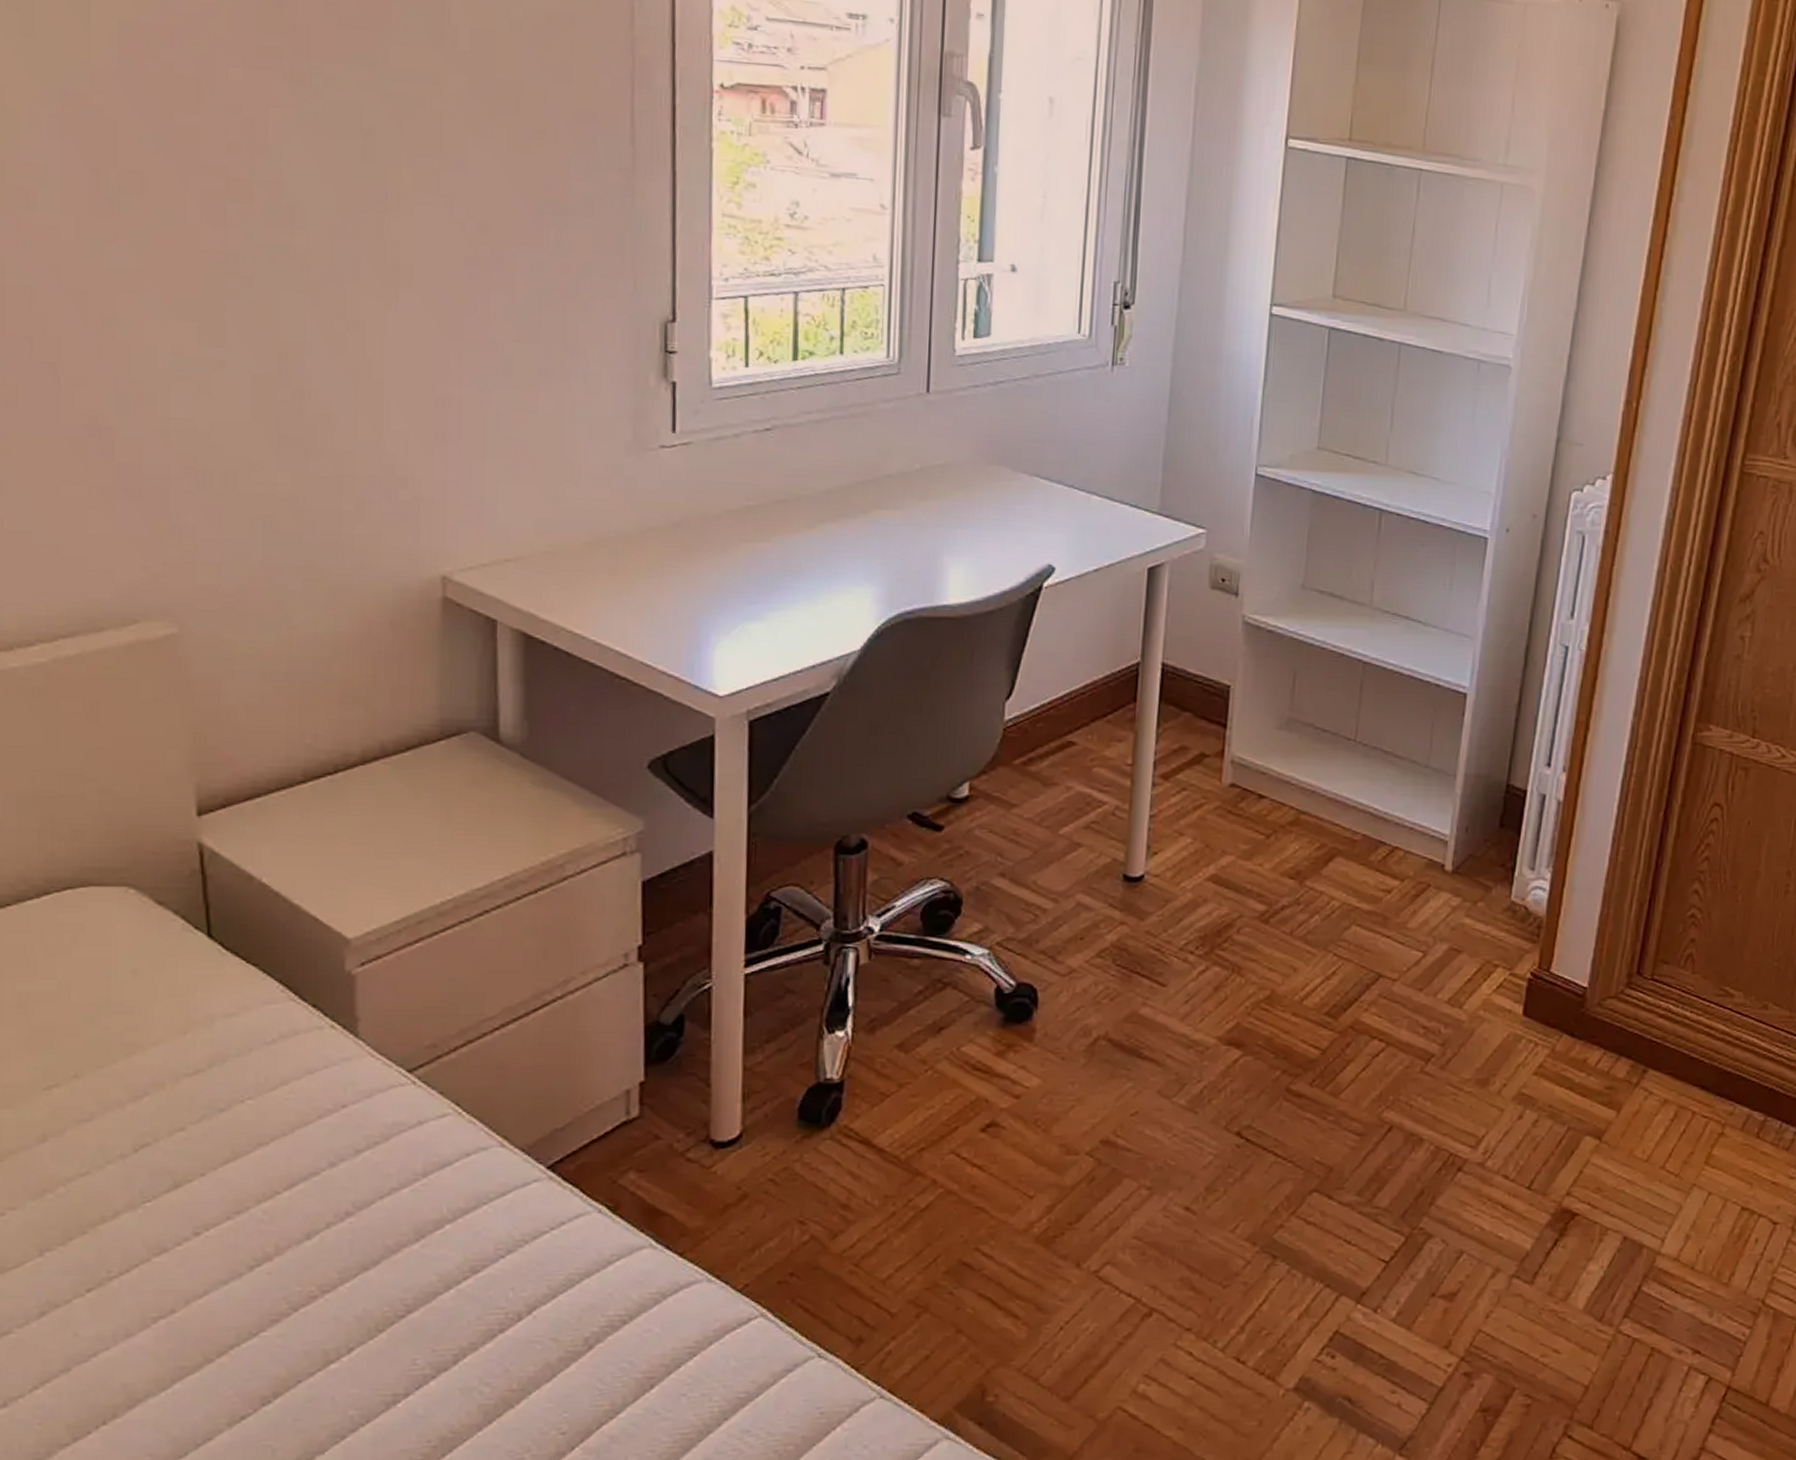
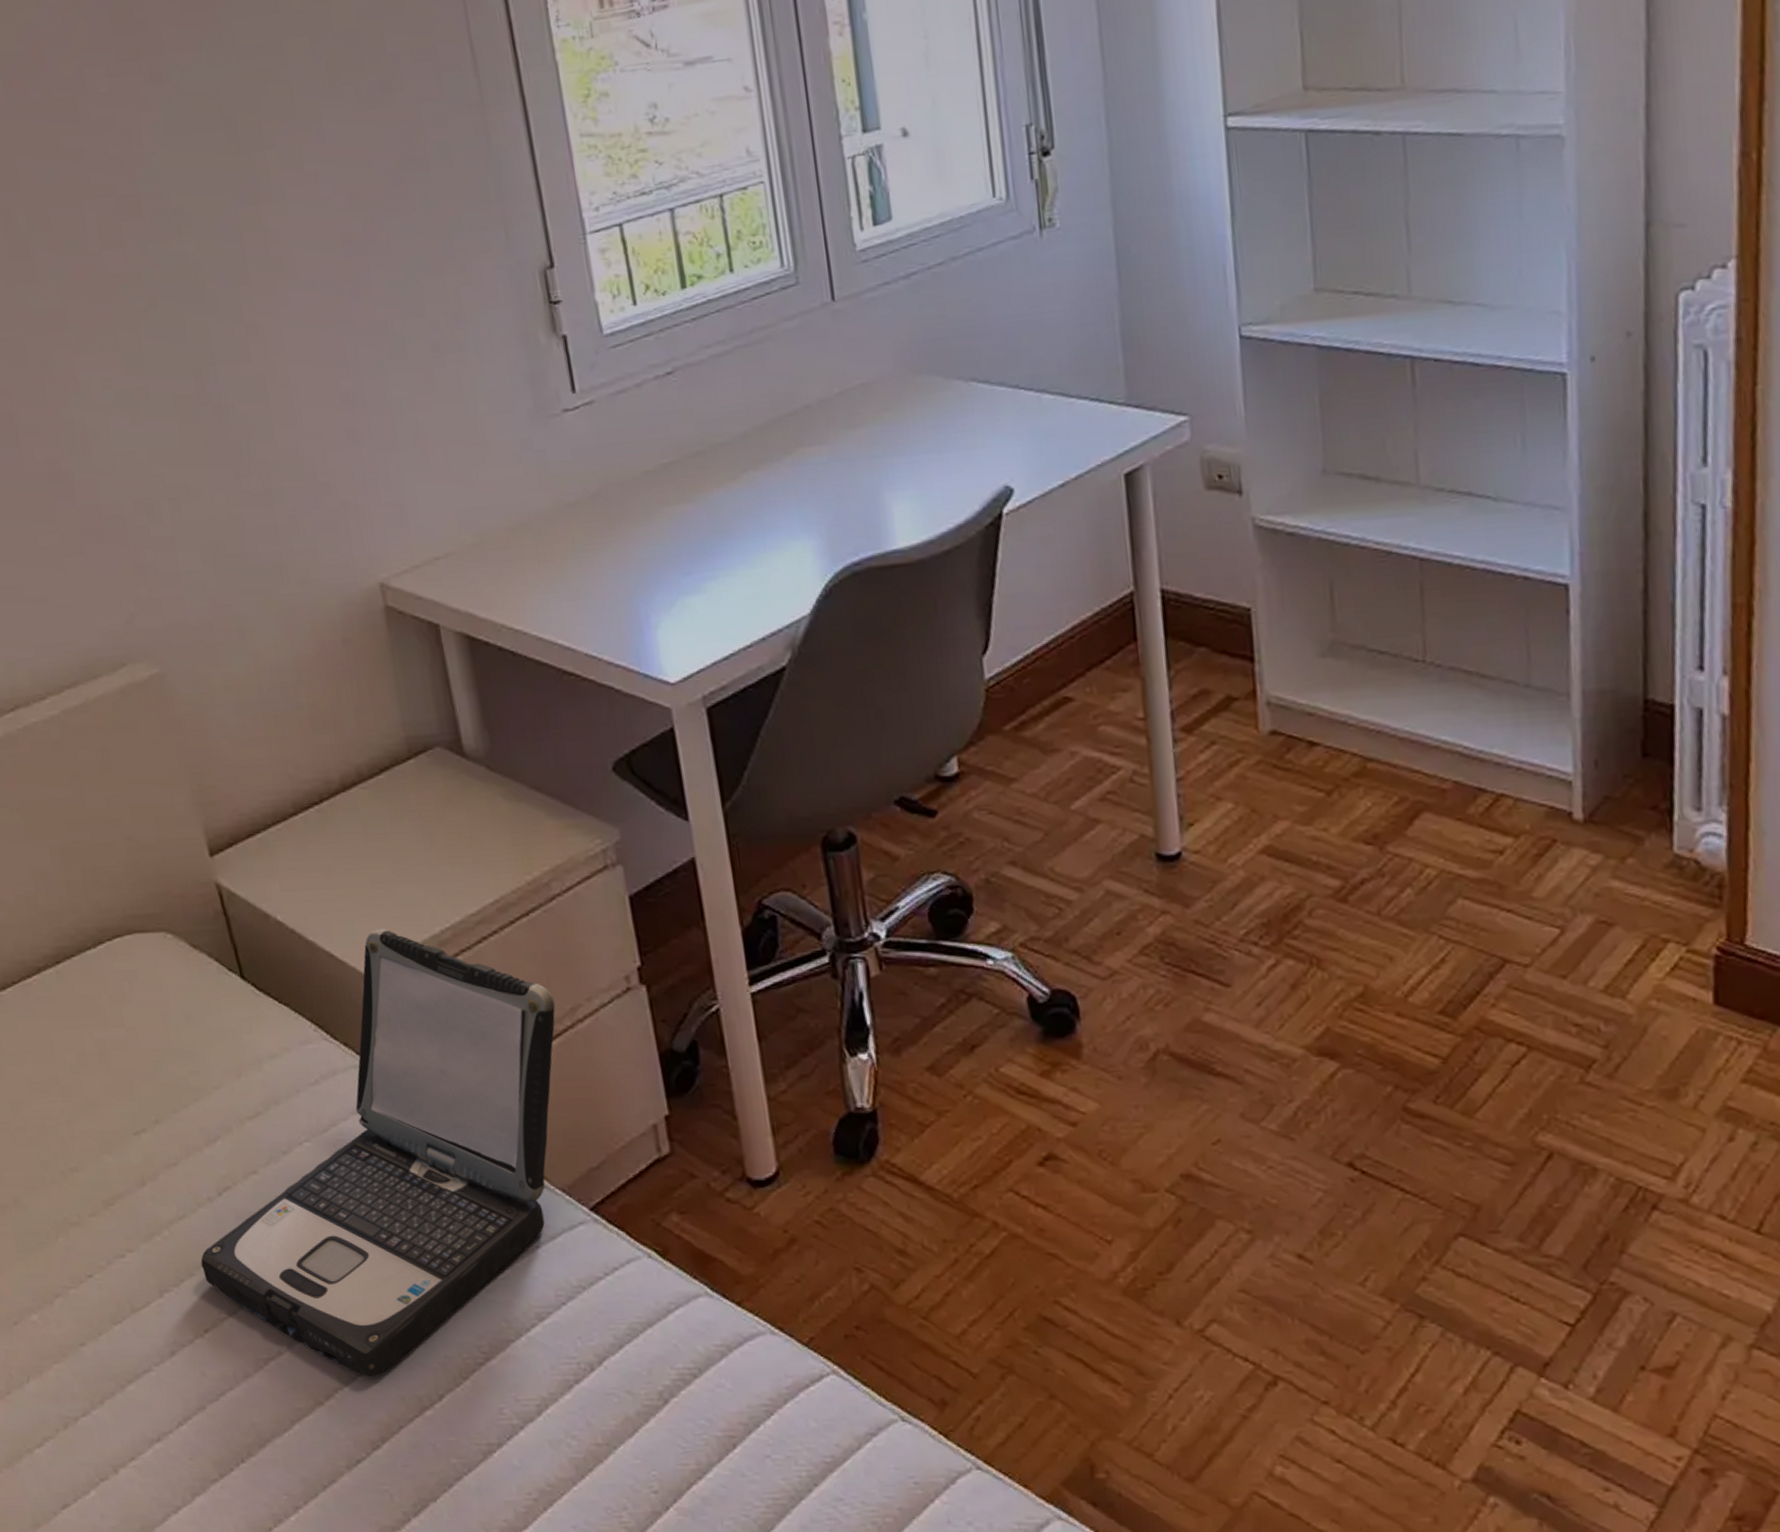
laptop: none [97,897,548,1332] -> present [200,928,556,1377]

